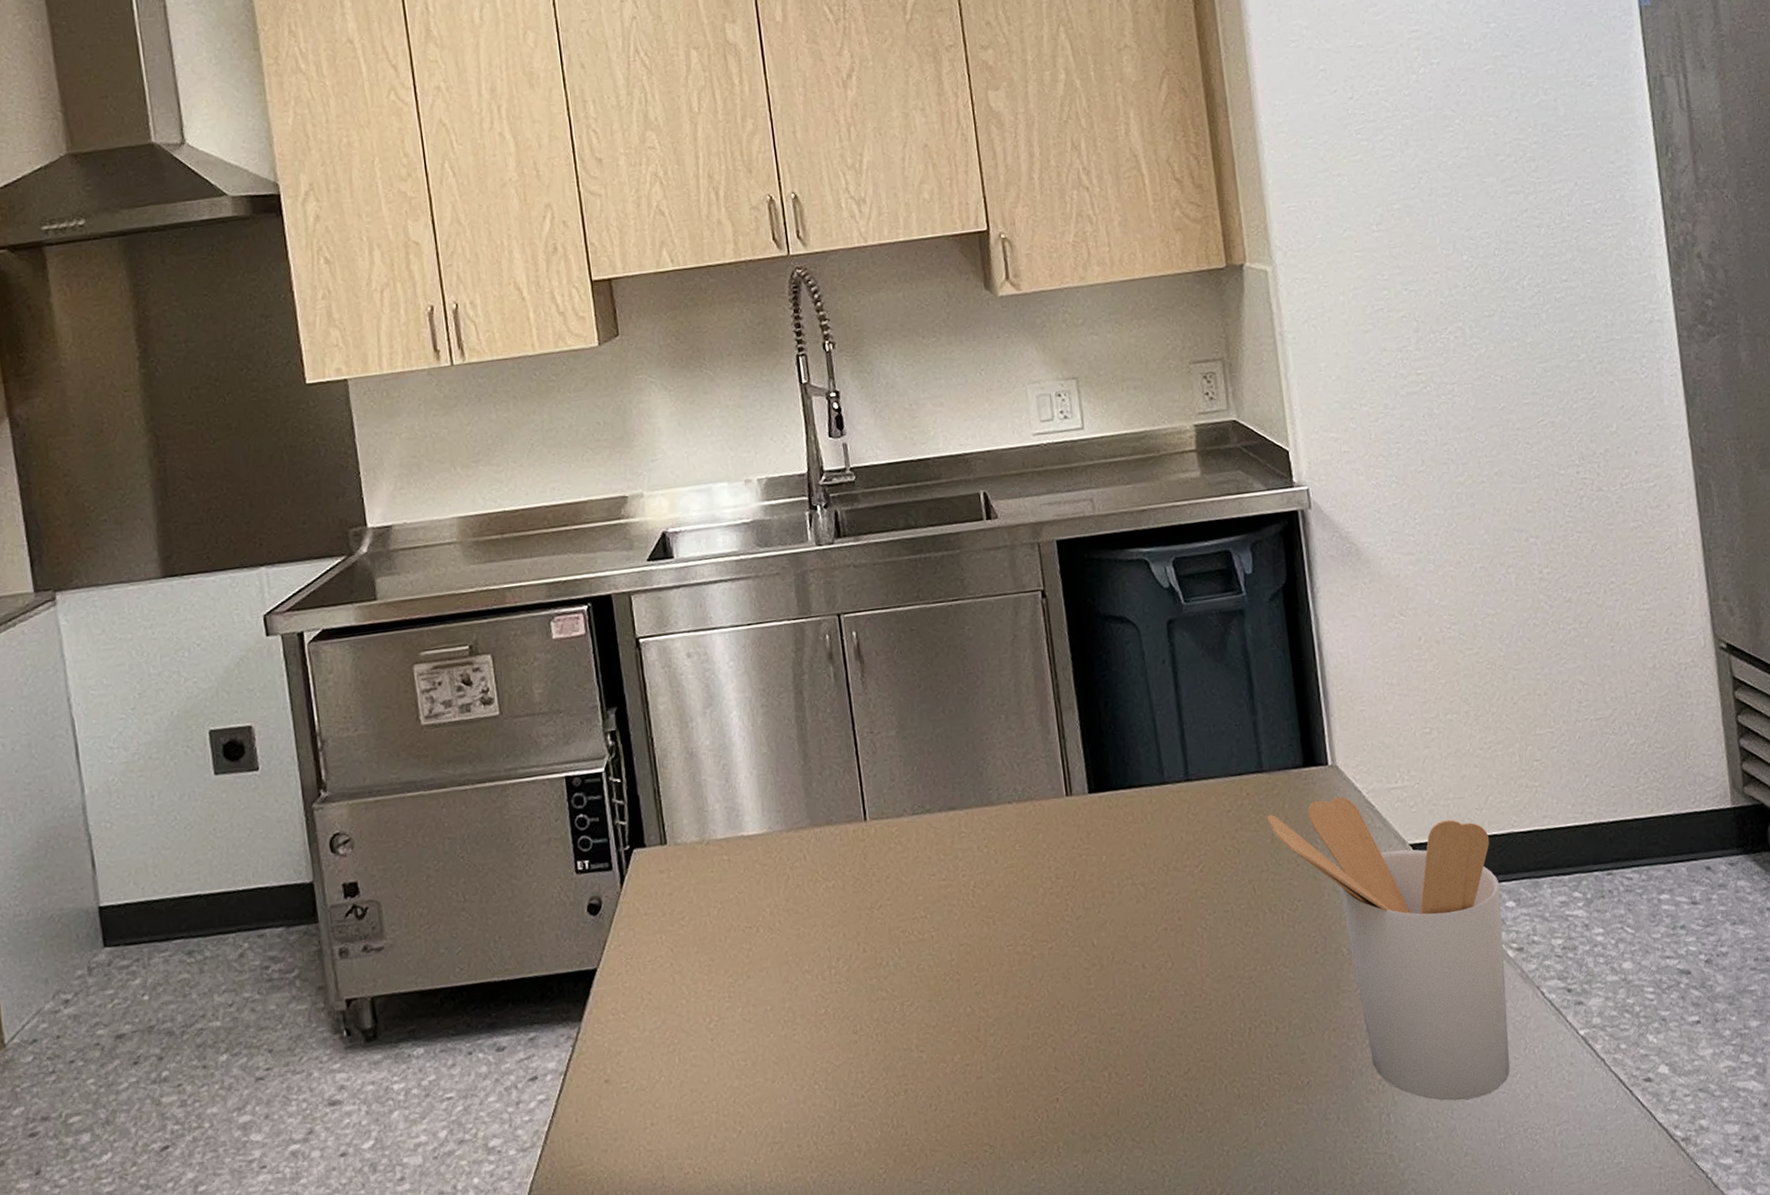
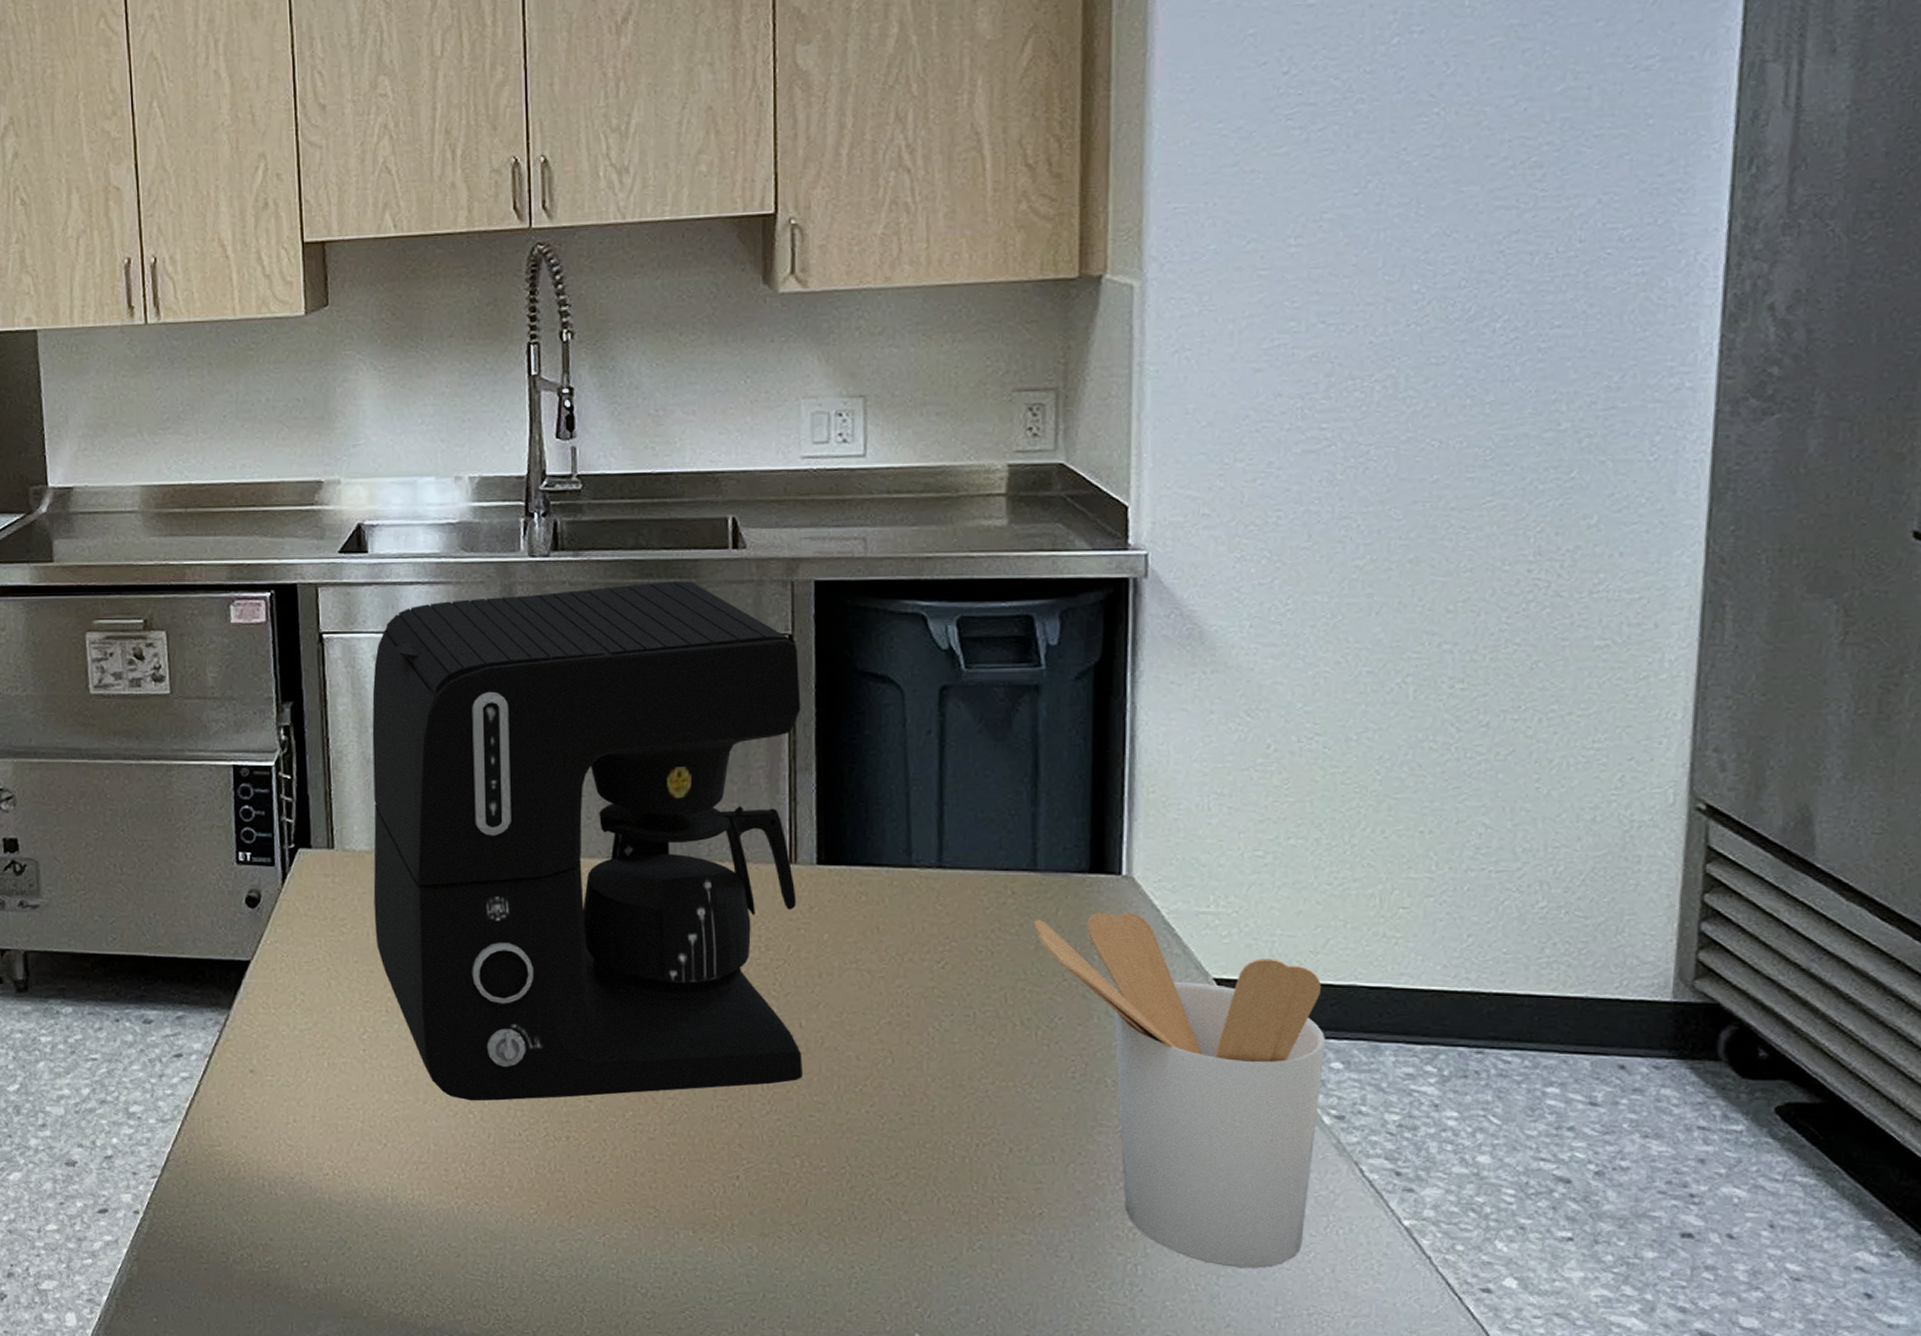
coffee maker: none [688,552,1100,1072] -> present [372,581,802,1101]

